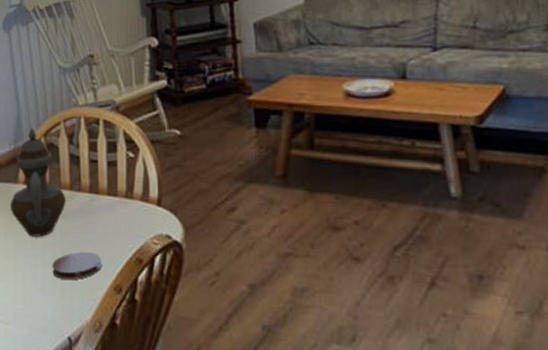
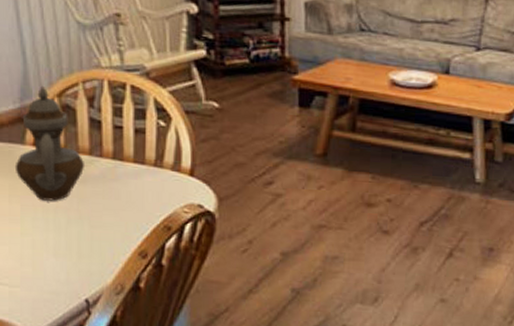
coaster: present [52,251,102,281] -> none [67,217,125,245]

